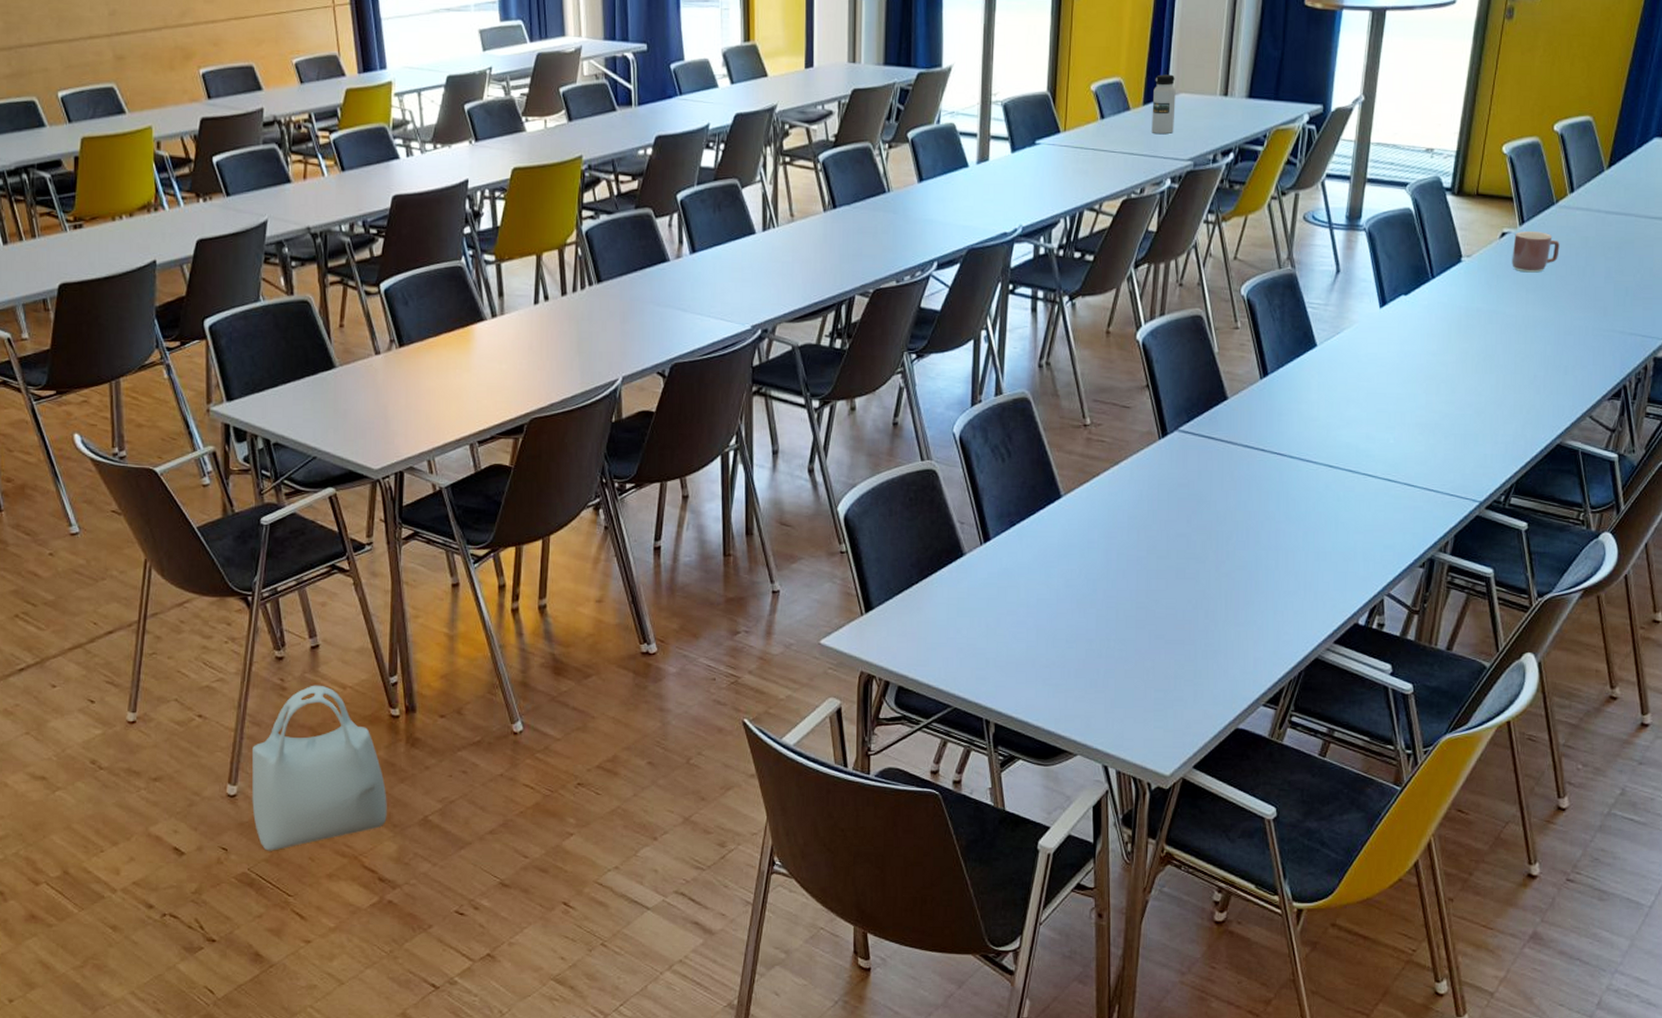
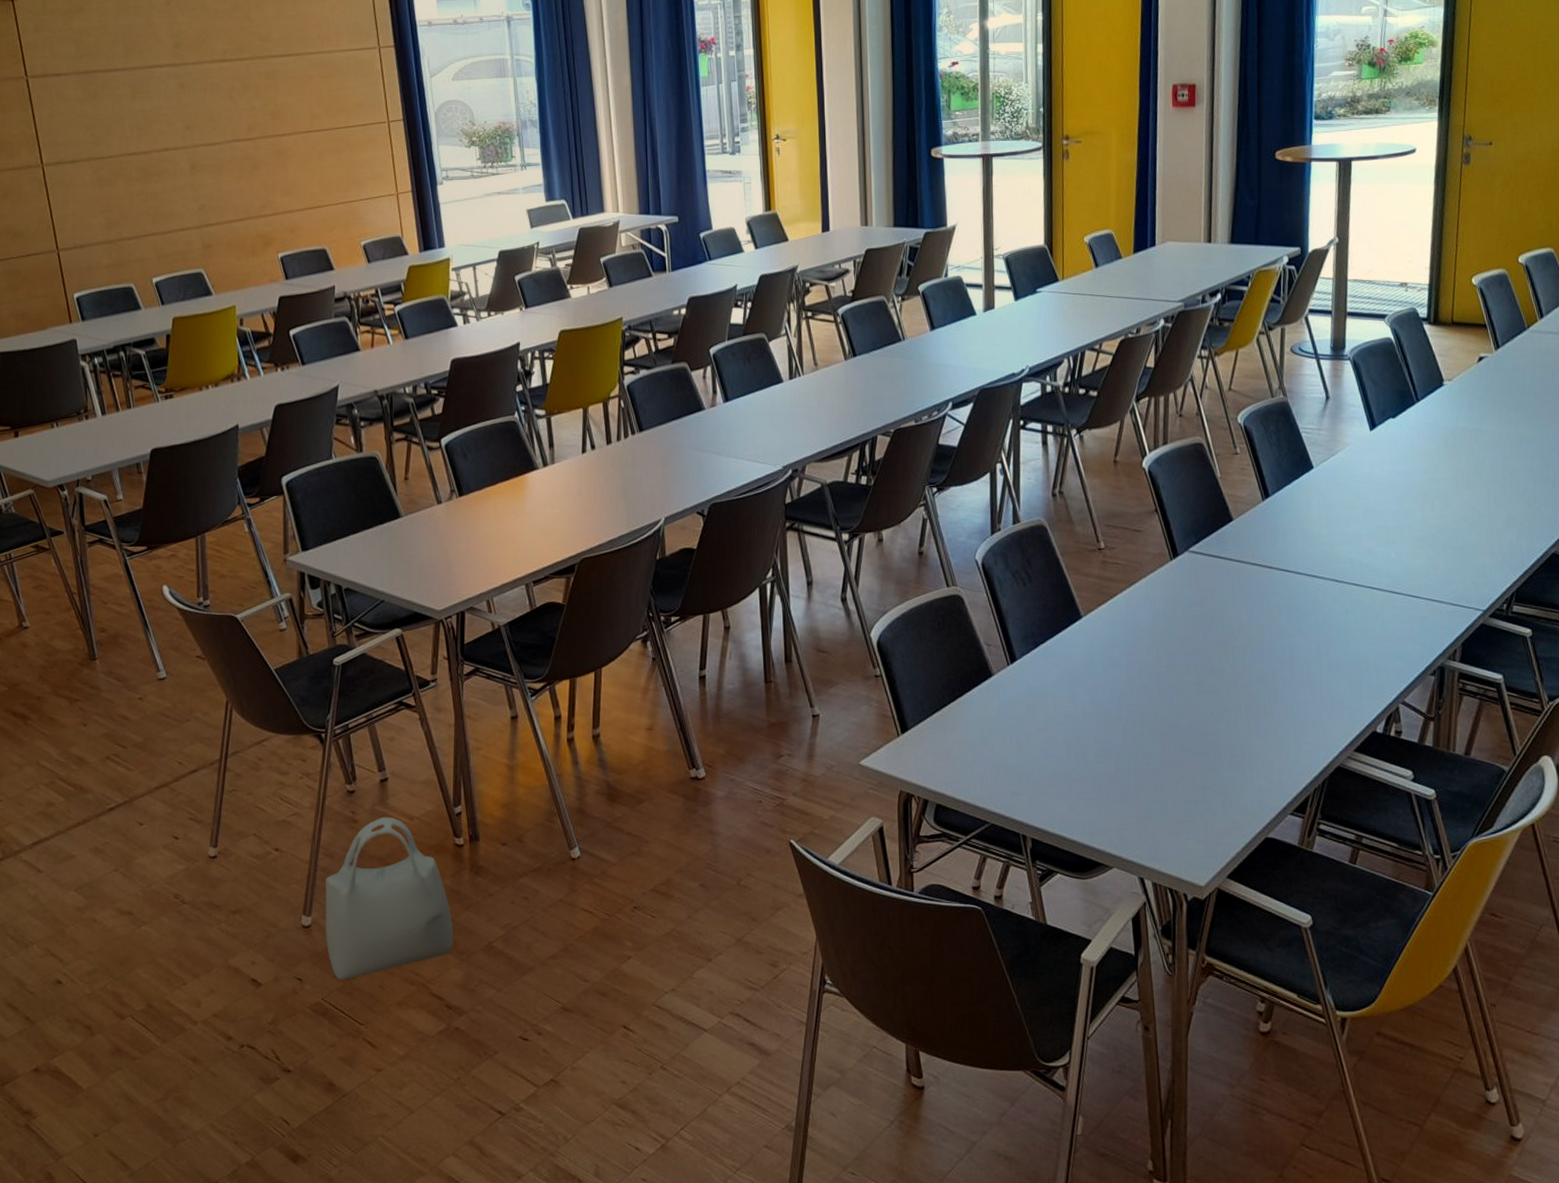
water bottle: present [1151,74,1176,135] -> none [1142,225,1164,279]
mug: present [1512,231,1560,273] -> none [1490,355,1536,393]

